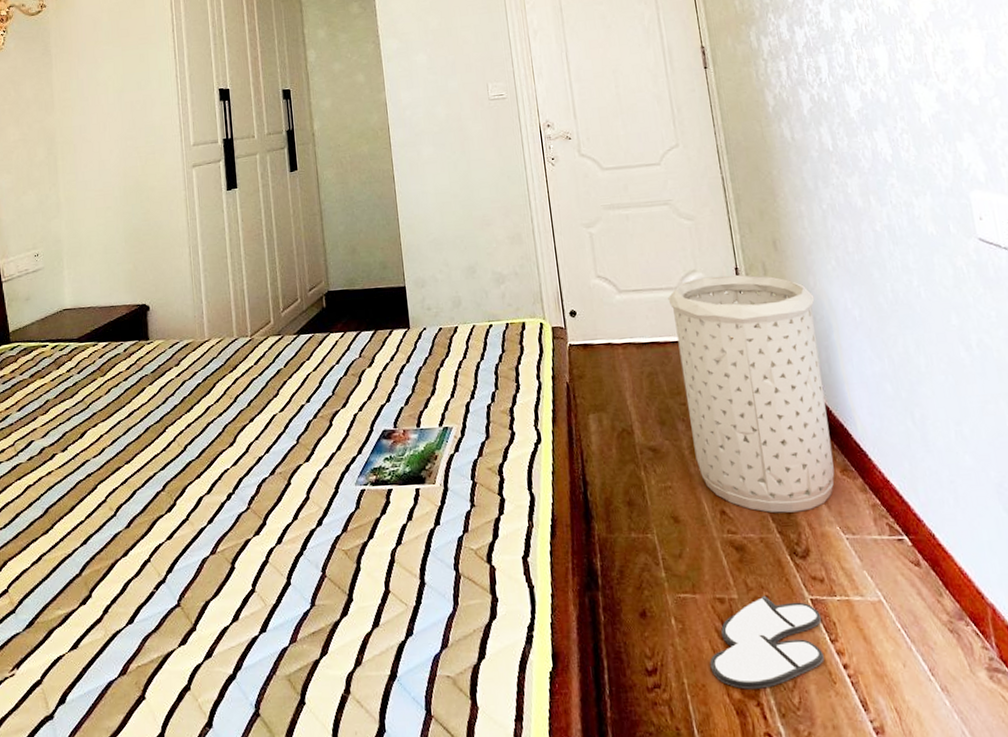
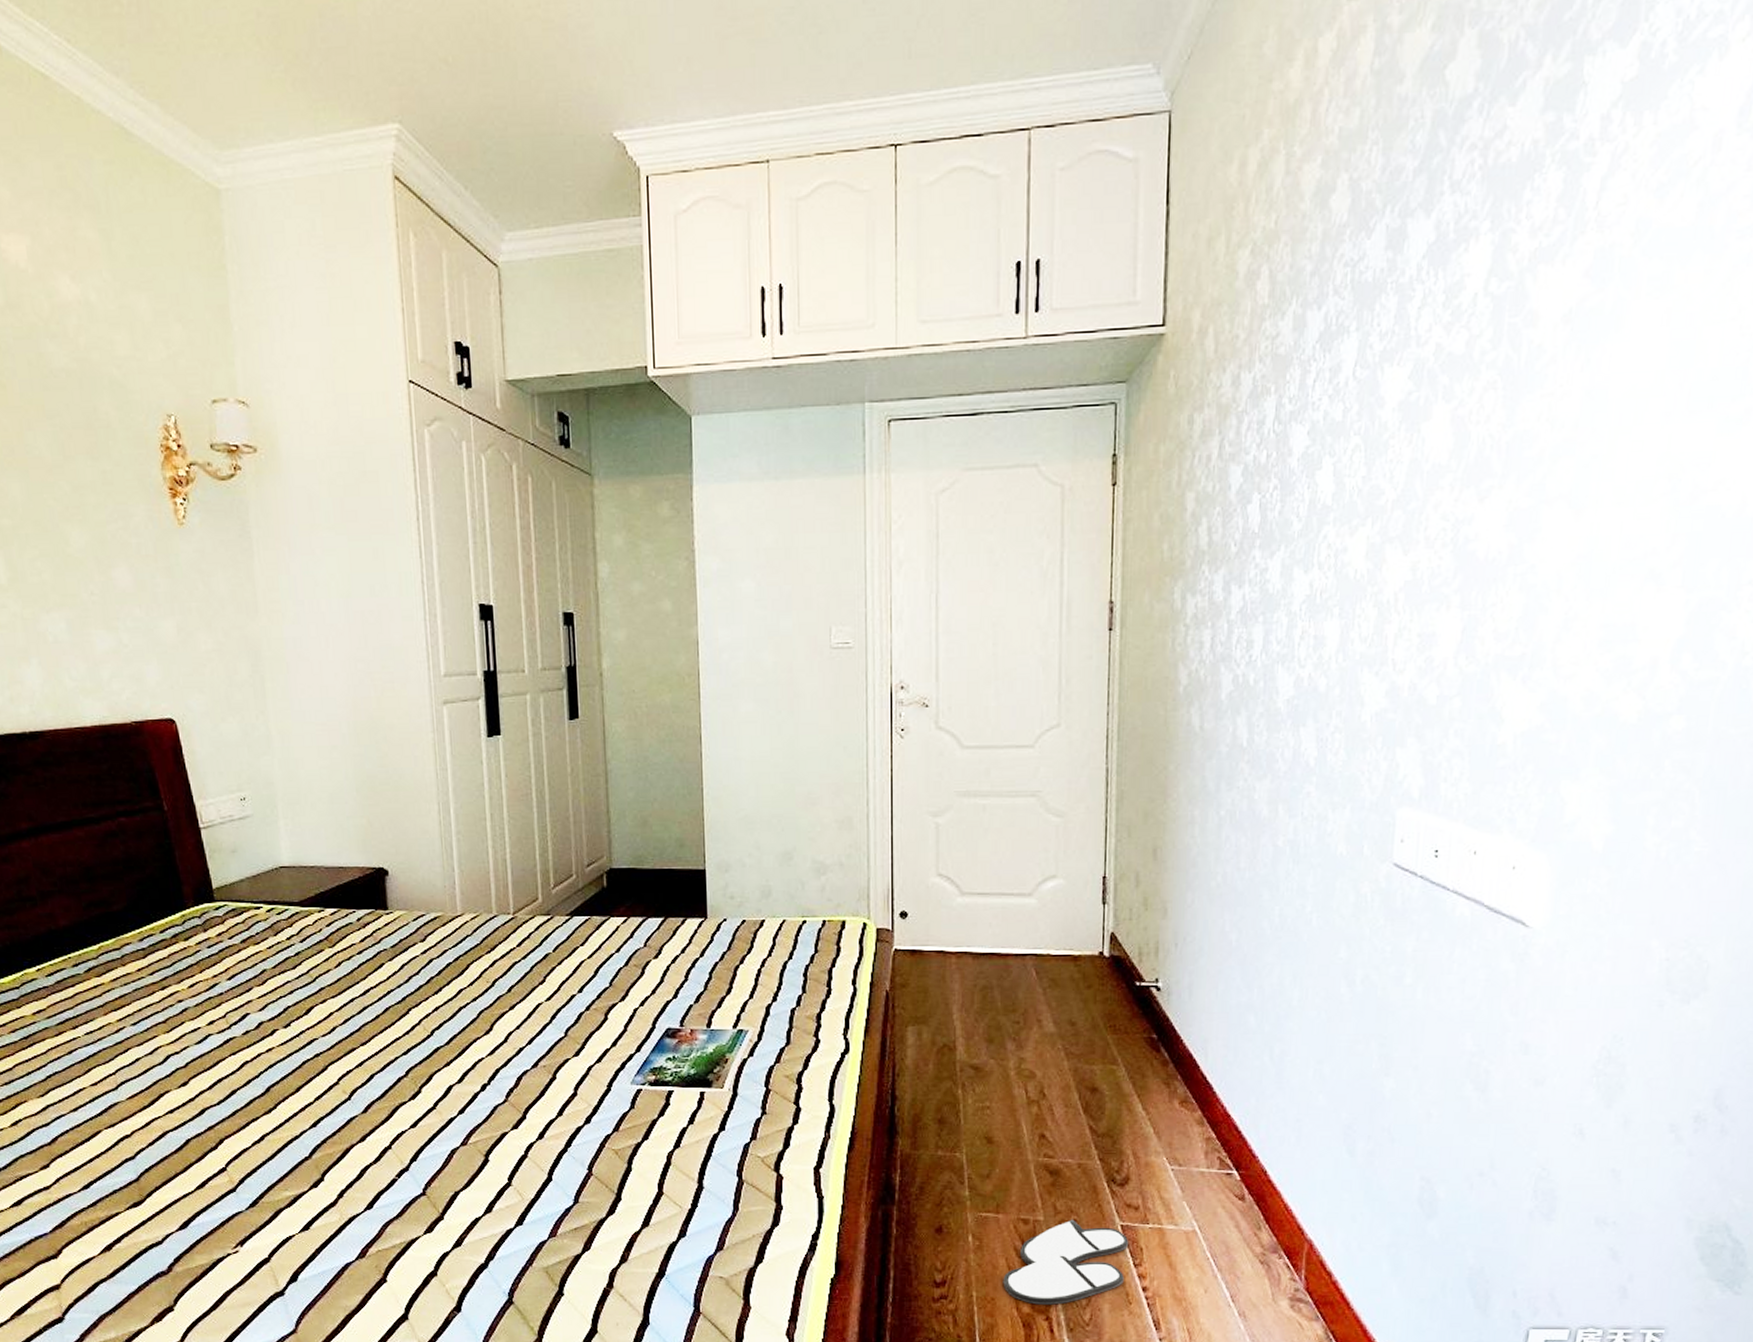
laundry basket: present [668,274,835,513] -> none [1018,884,1189,1140]

